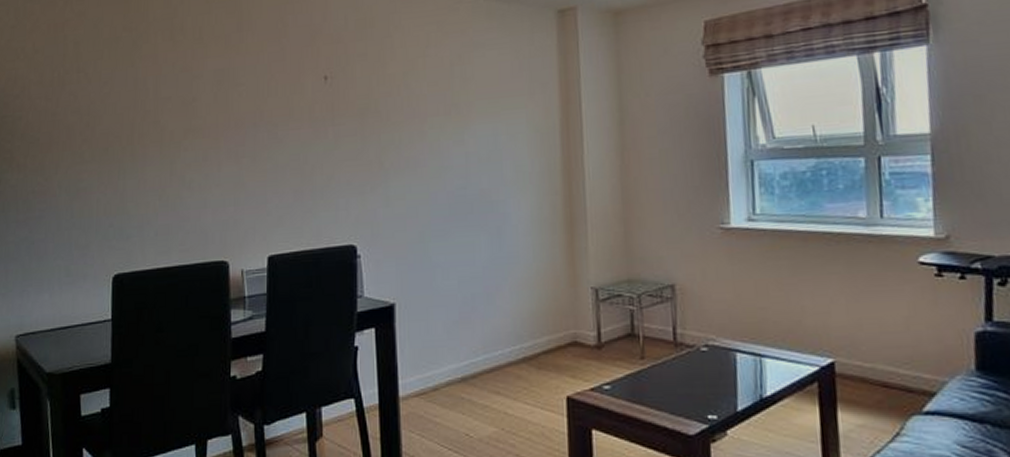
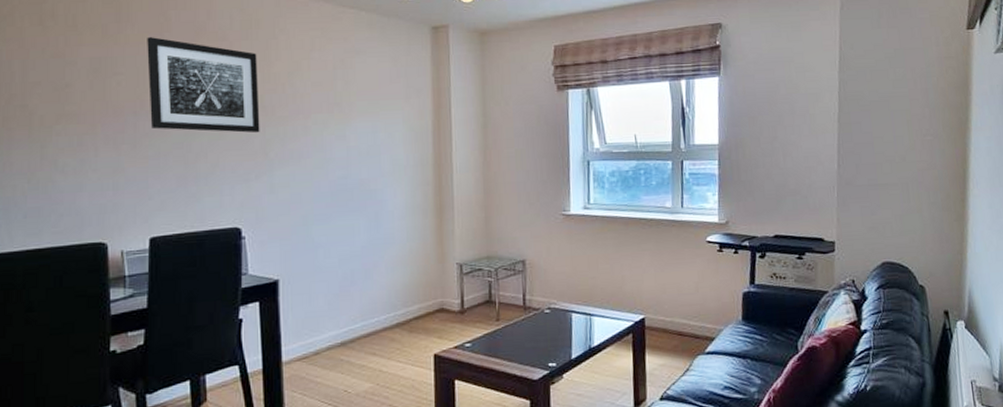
wall art: none [266,44,375,141] -> present [147,37,260,133]

